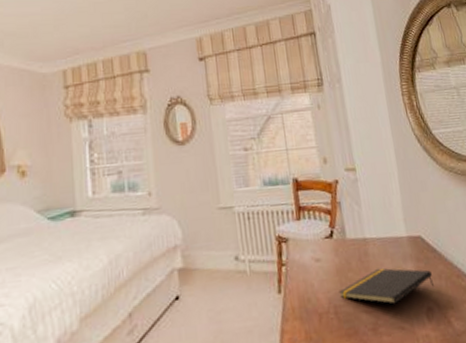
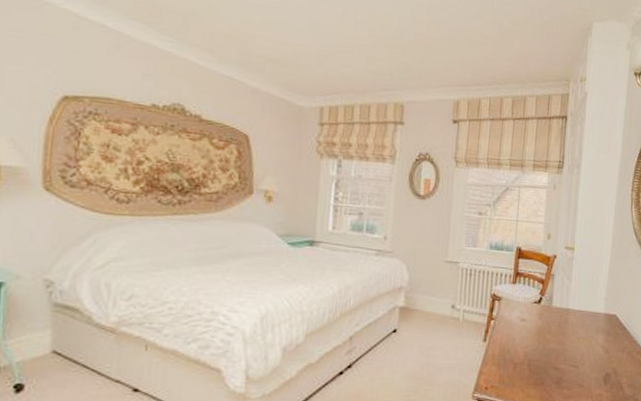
notepad: present [339,268,435,305] -> none [535,335,617,366]

